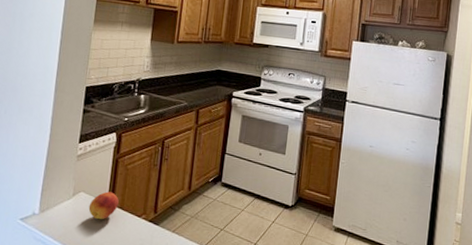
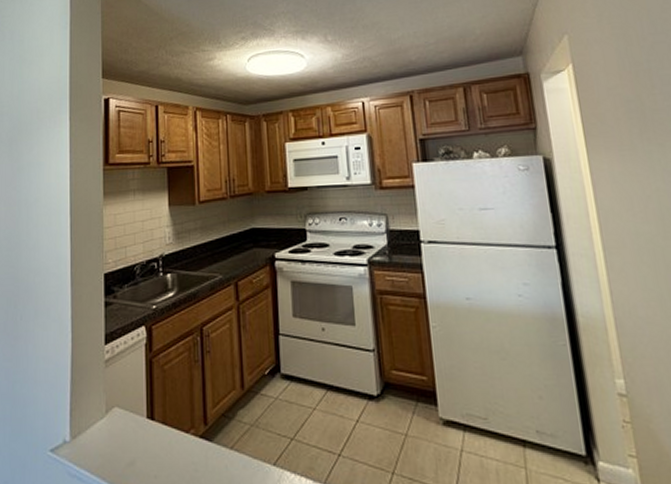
fruit: present [88,191,119,220] -> none [126,403,160,442]

